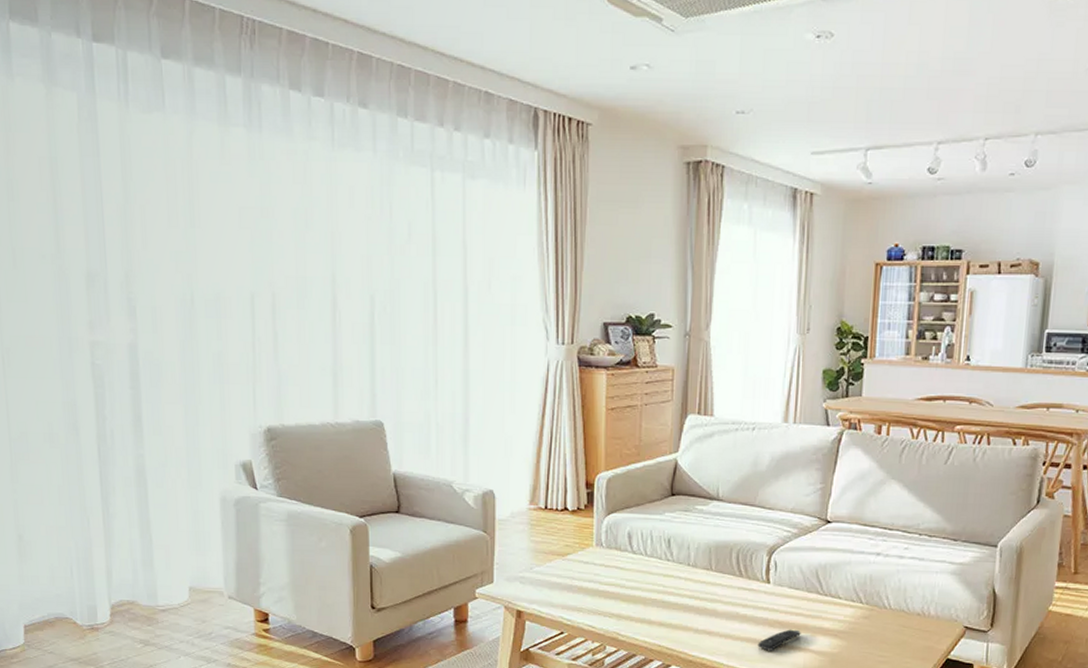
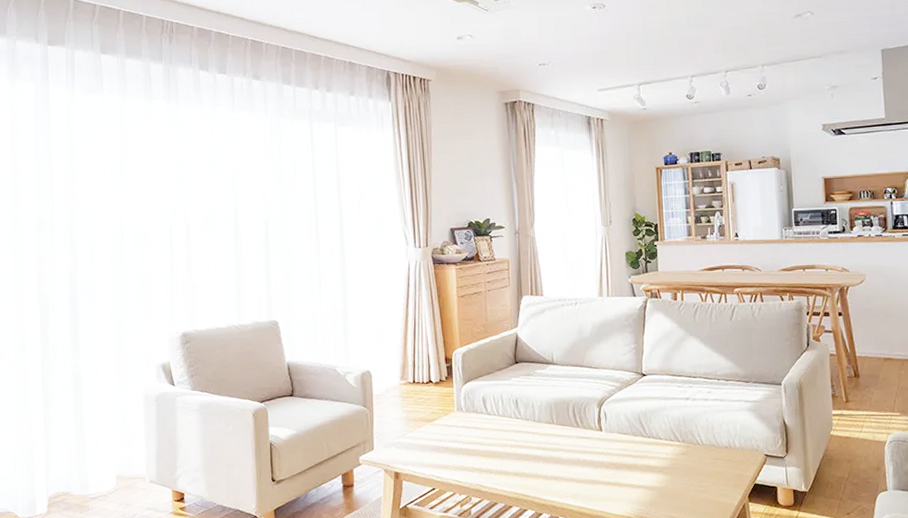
remote control: present [757,629,801,651] -> none [597,469,632,490]

